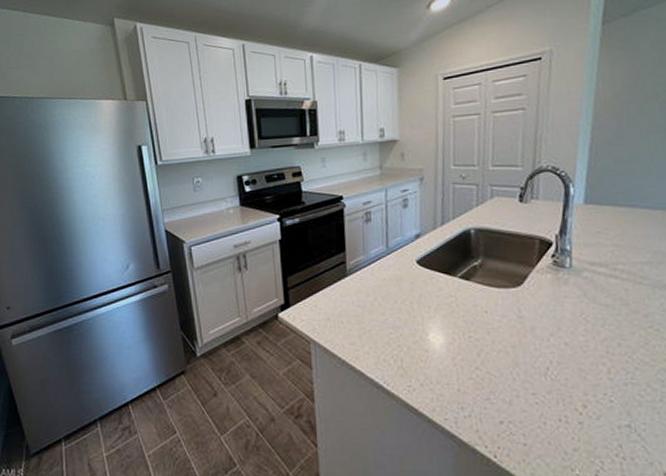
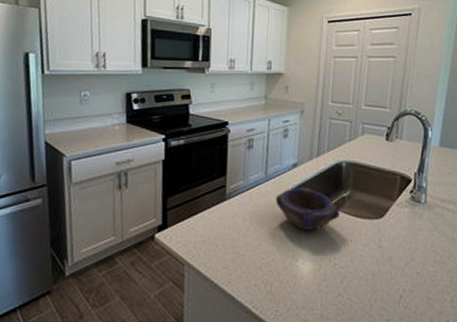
bowl: none [399,259,472,303] -> present [275,187,341,230]

